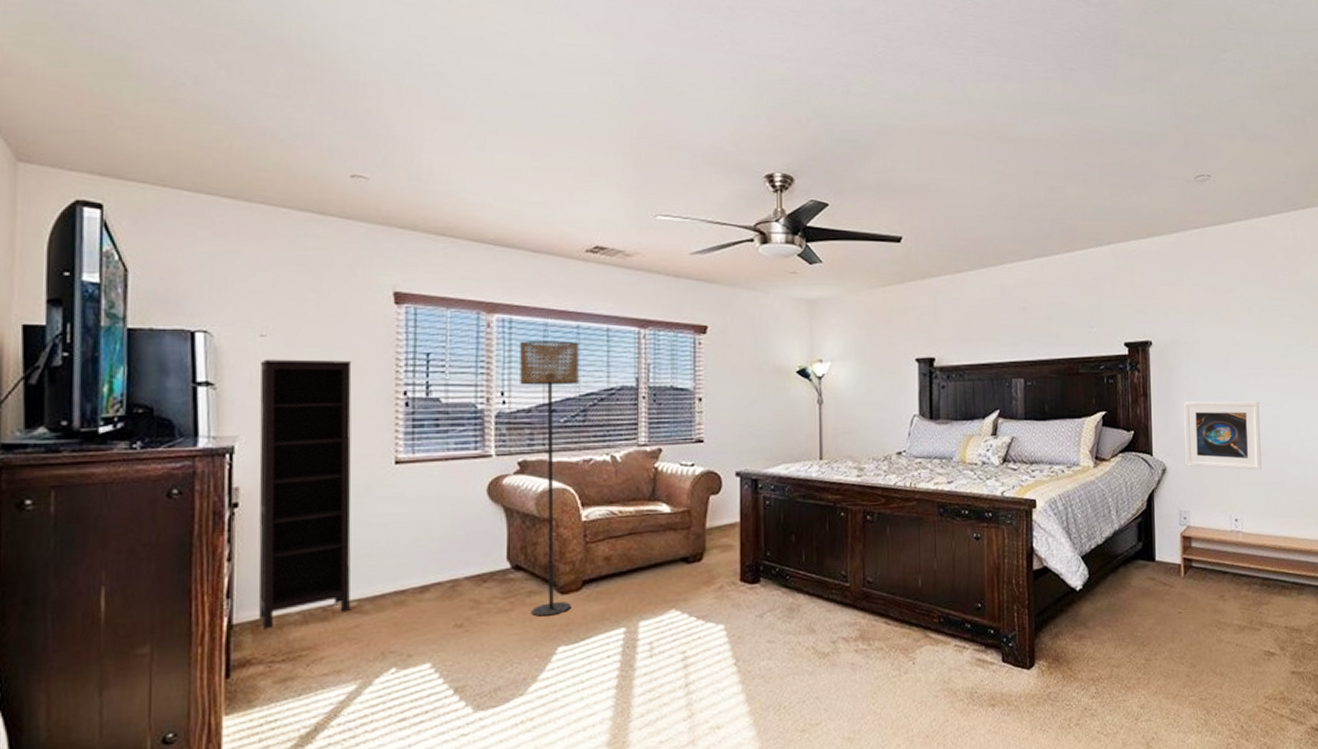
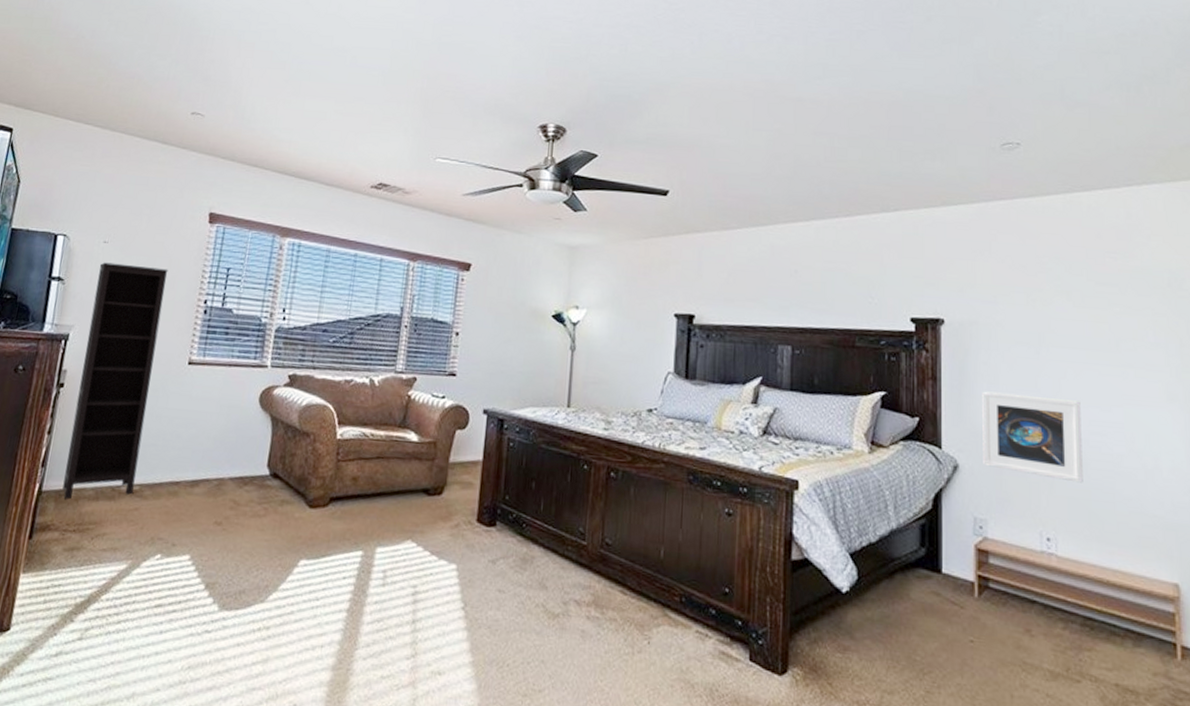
floor lamp: present [520,341,579,617] -> none [281,264,355,528]

